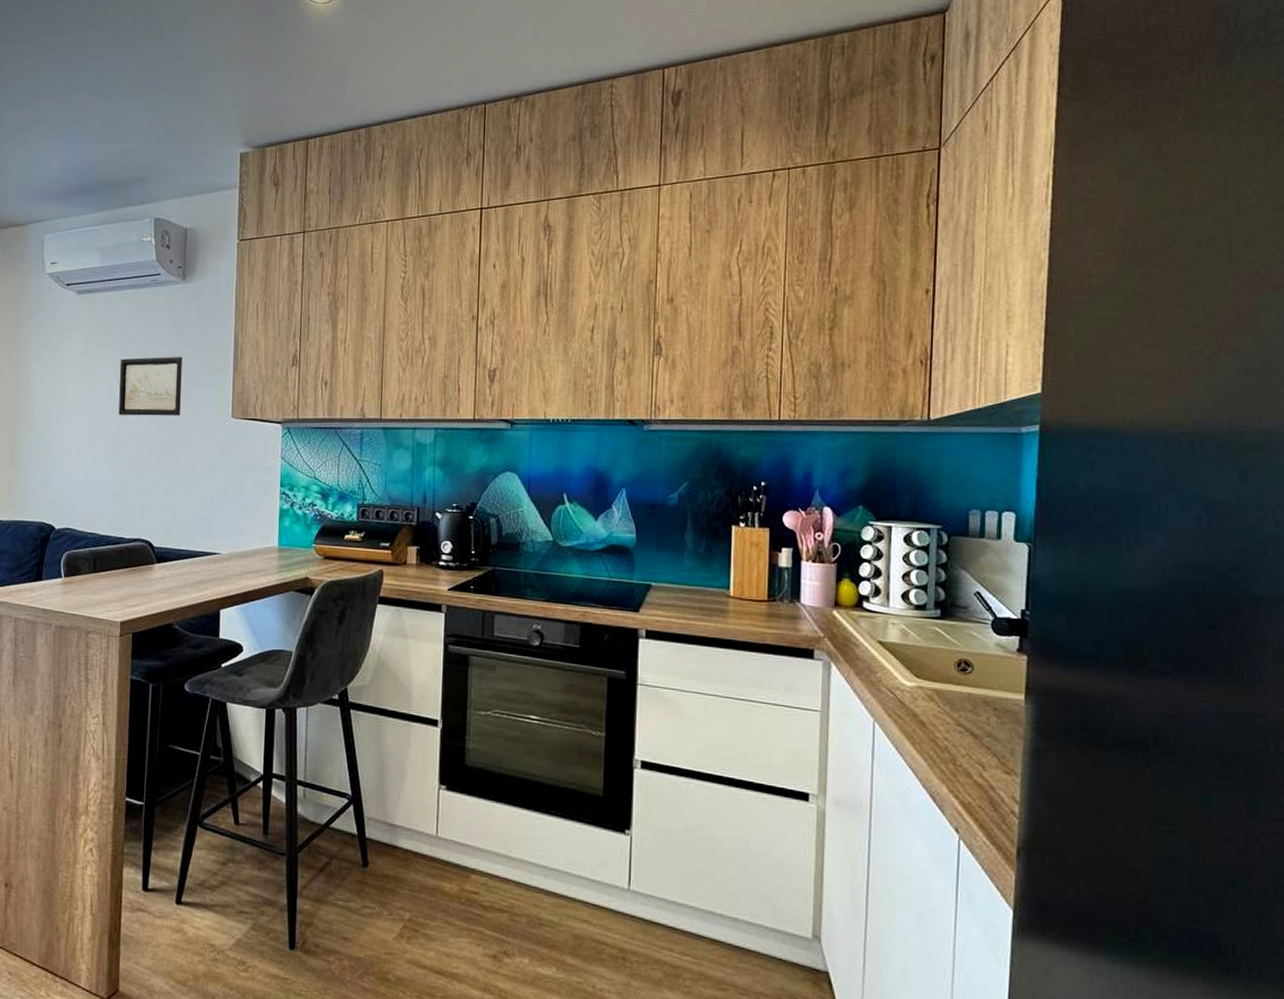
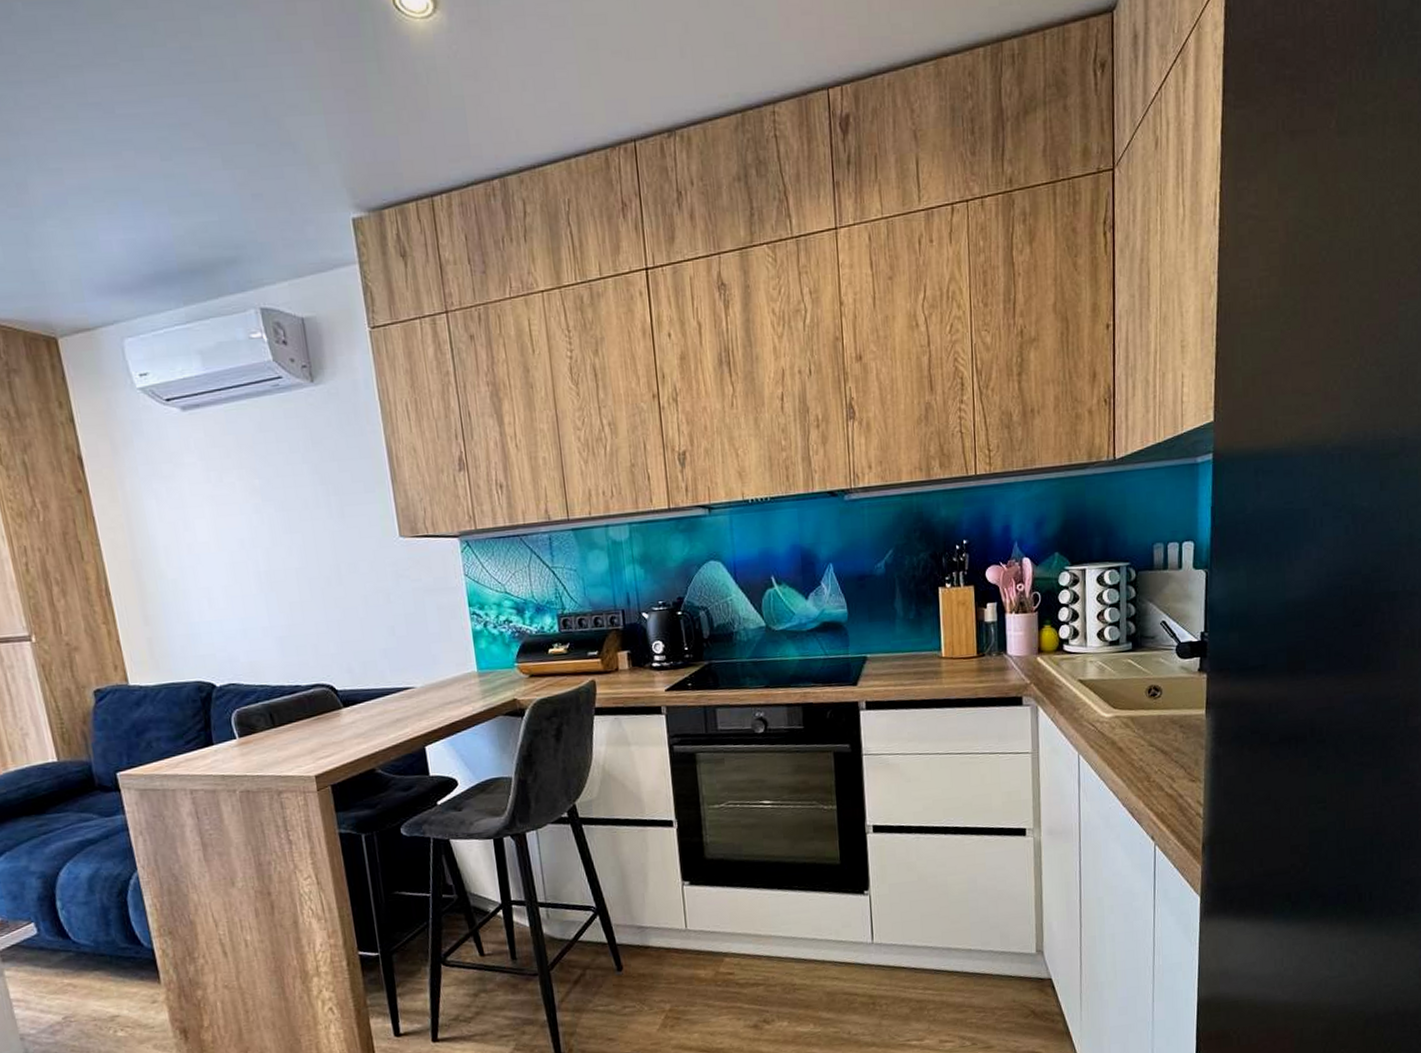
wall art: present [118,356,183,417] -> none [253,472,340,549]

